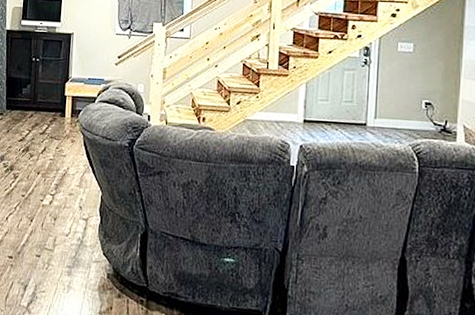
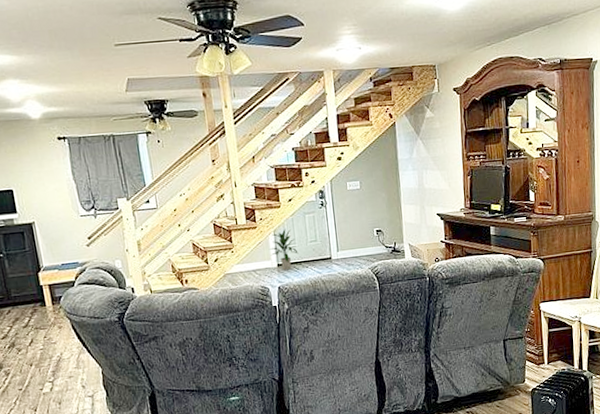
indoor plant: none [296,82,330,129] -> present [268,228,299,270]

